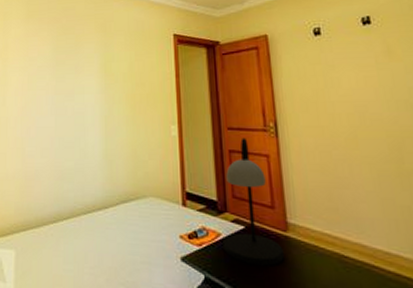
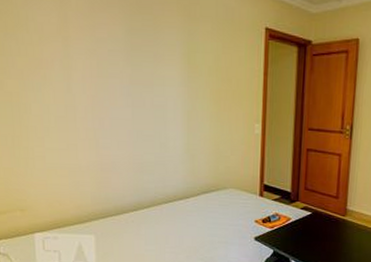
table lamp: present [223,138,284,266] -> none [291,138,340,242]

